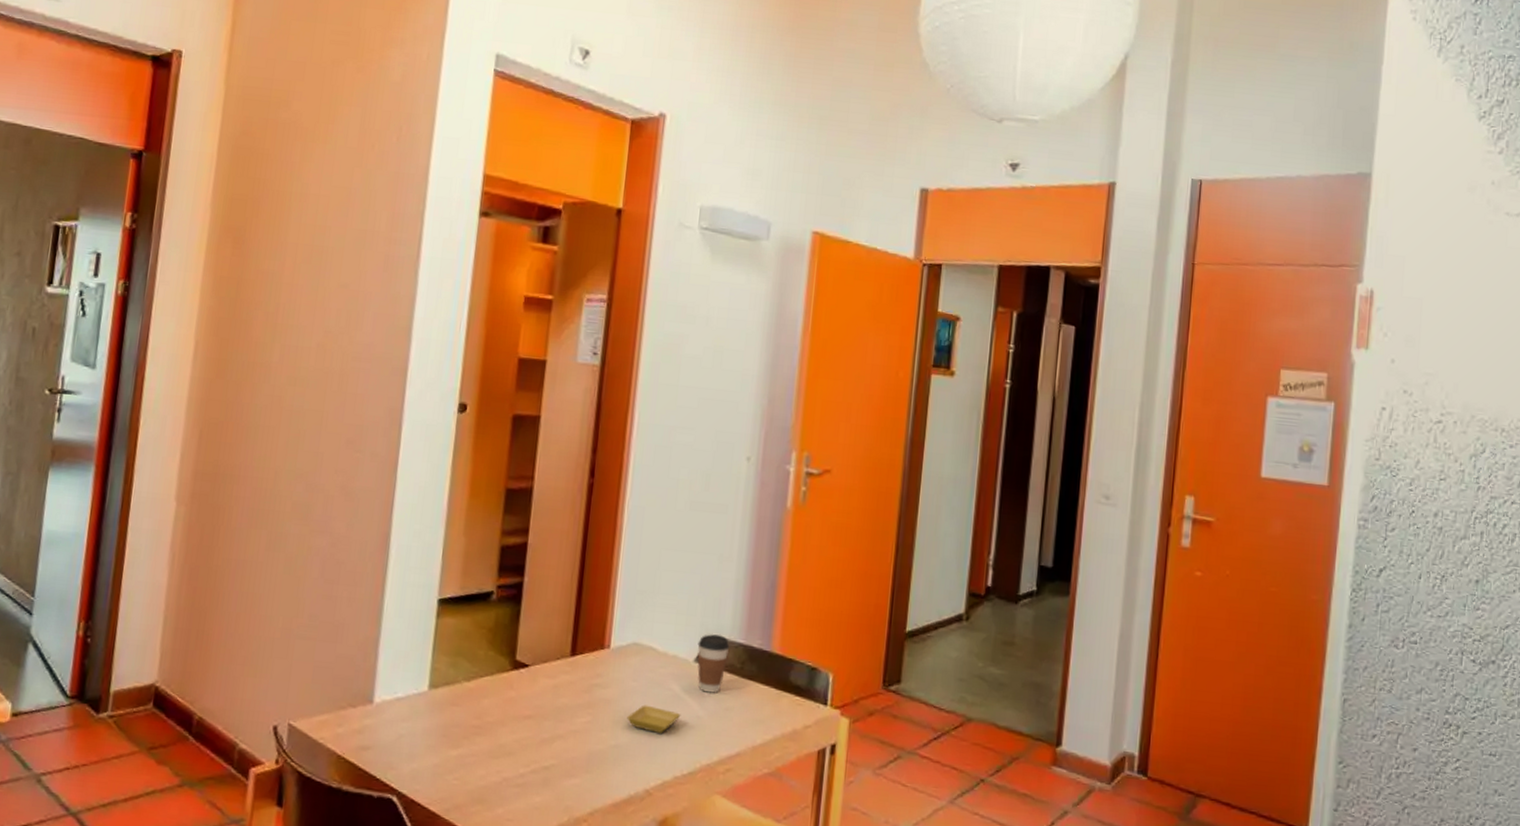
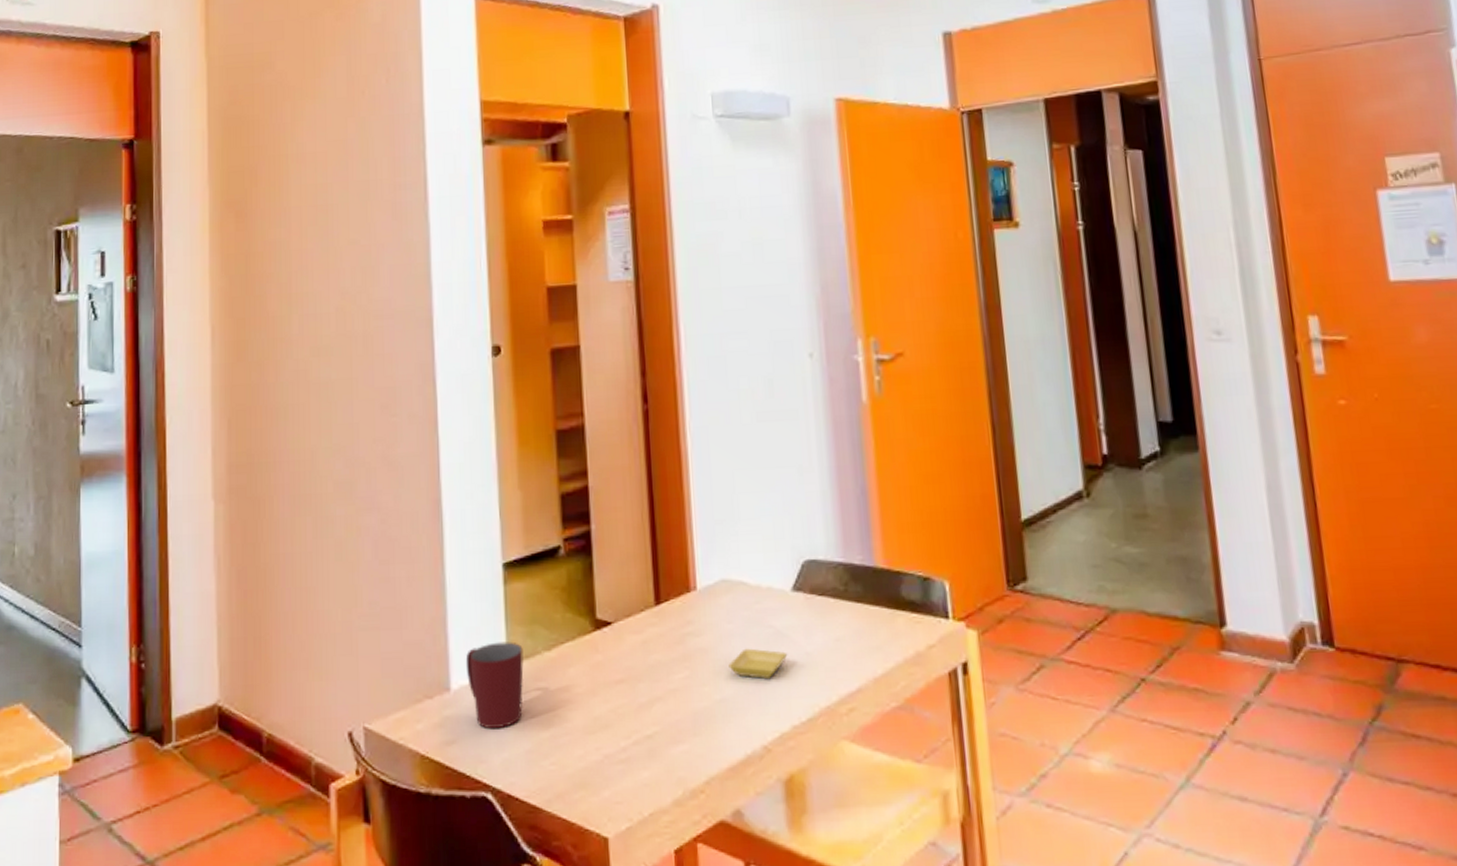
mug: none [390,667,445,742] -> present [465,642,524,730]
coffee cup: present [697,634,730,693] -> none [792,556,828,624]

